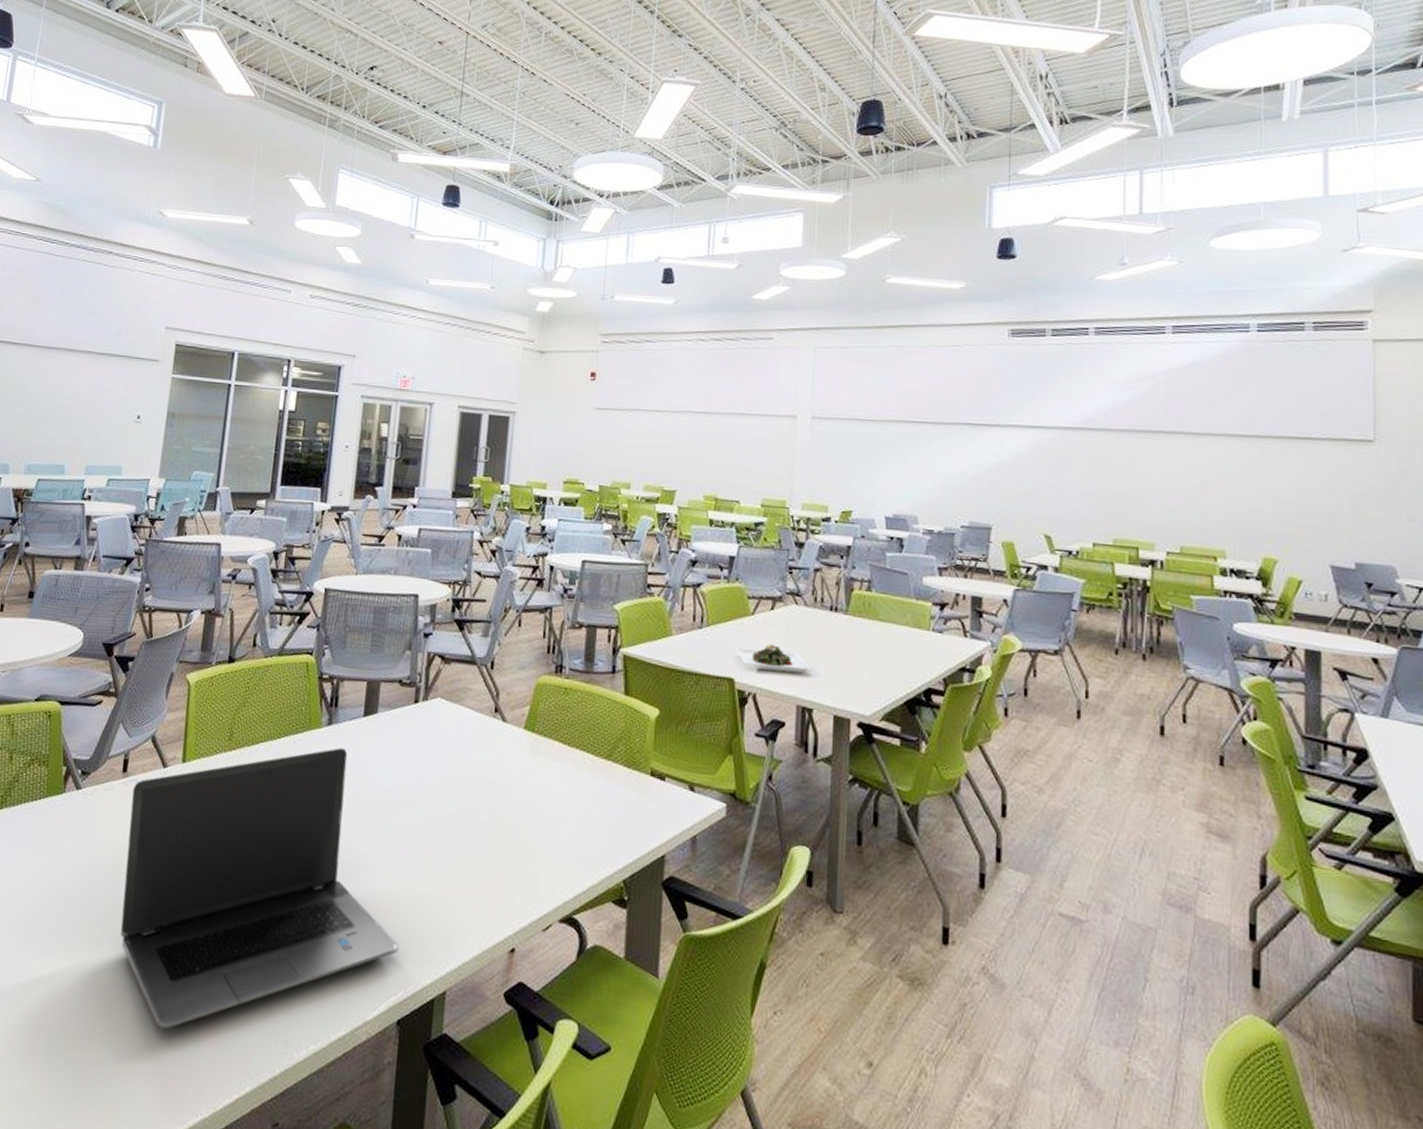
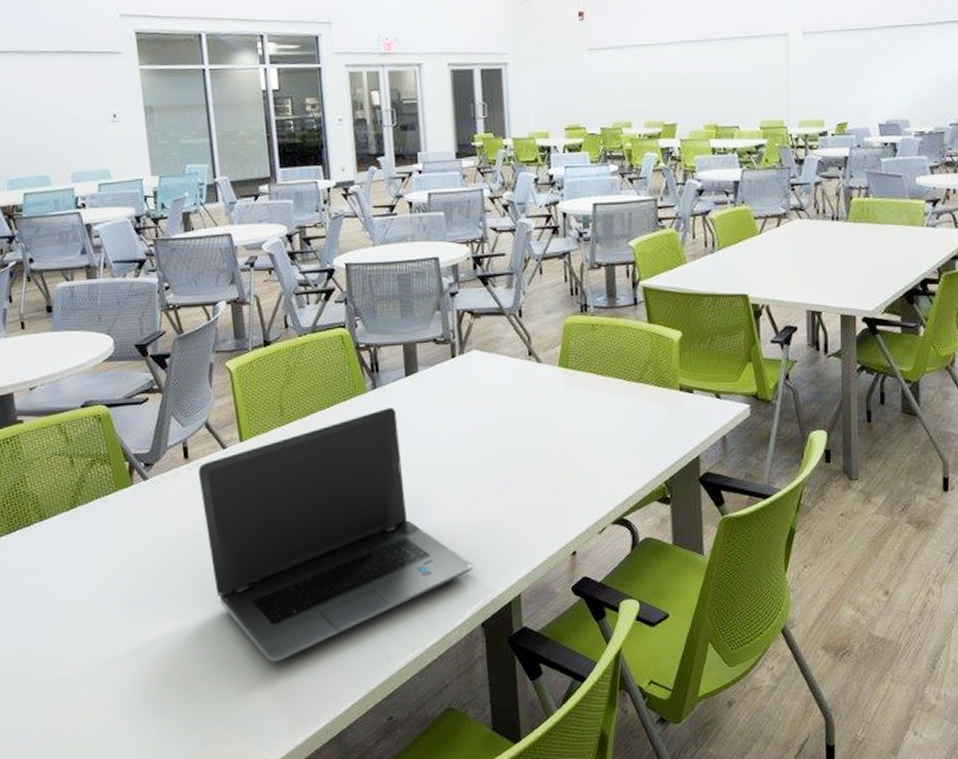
salad: present [735,644,811,673] -> none [746,258,817,283]

